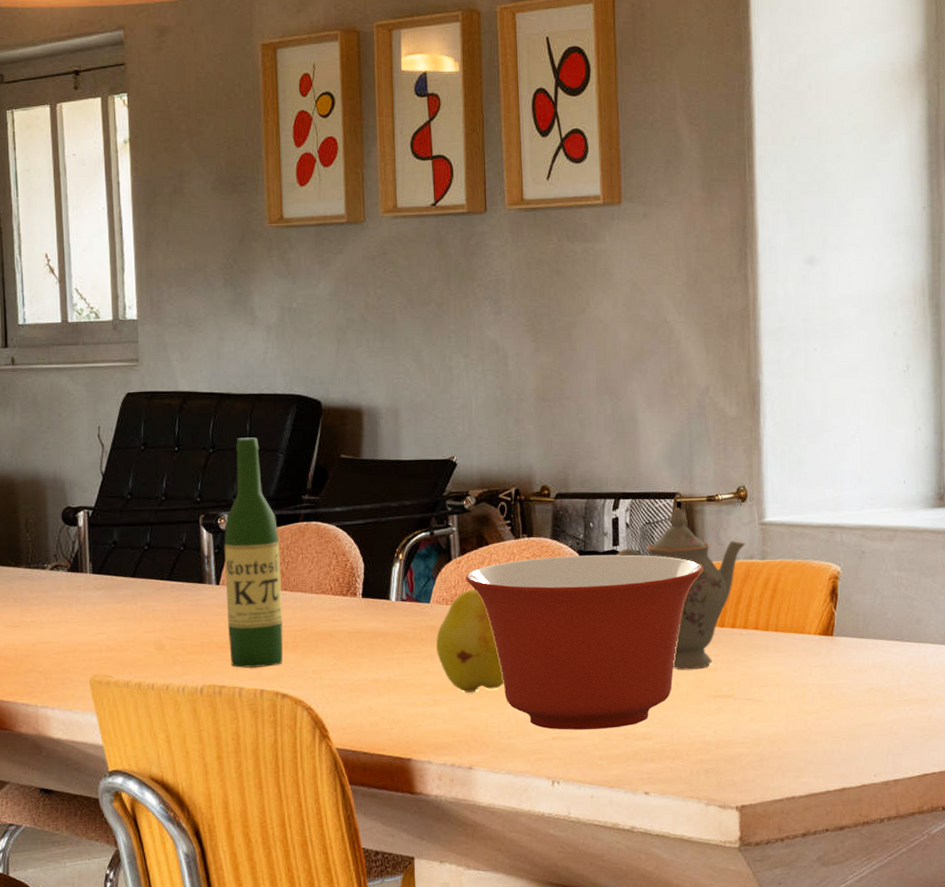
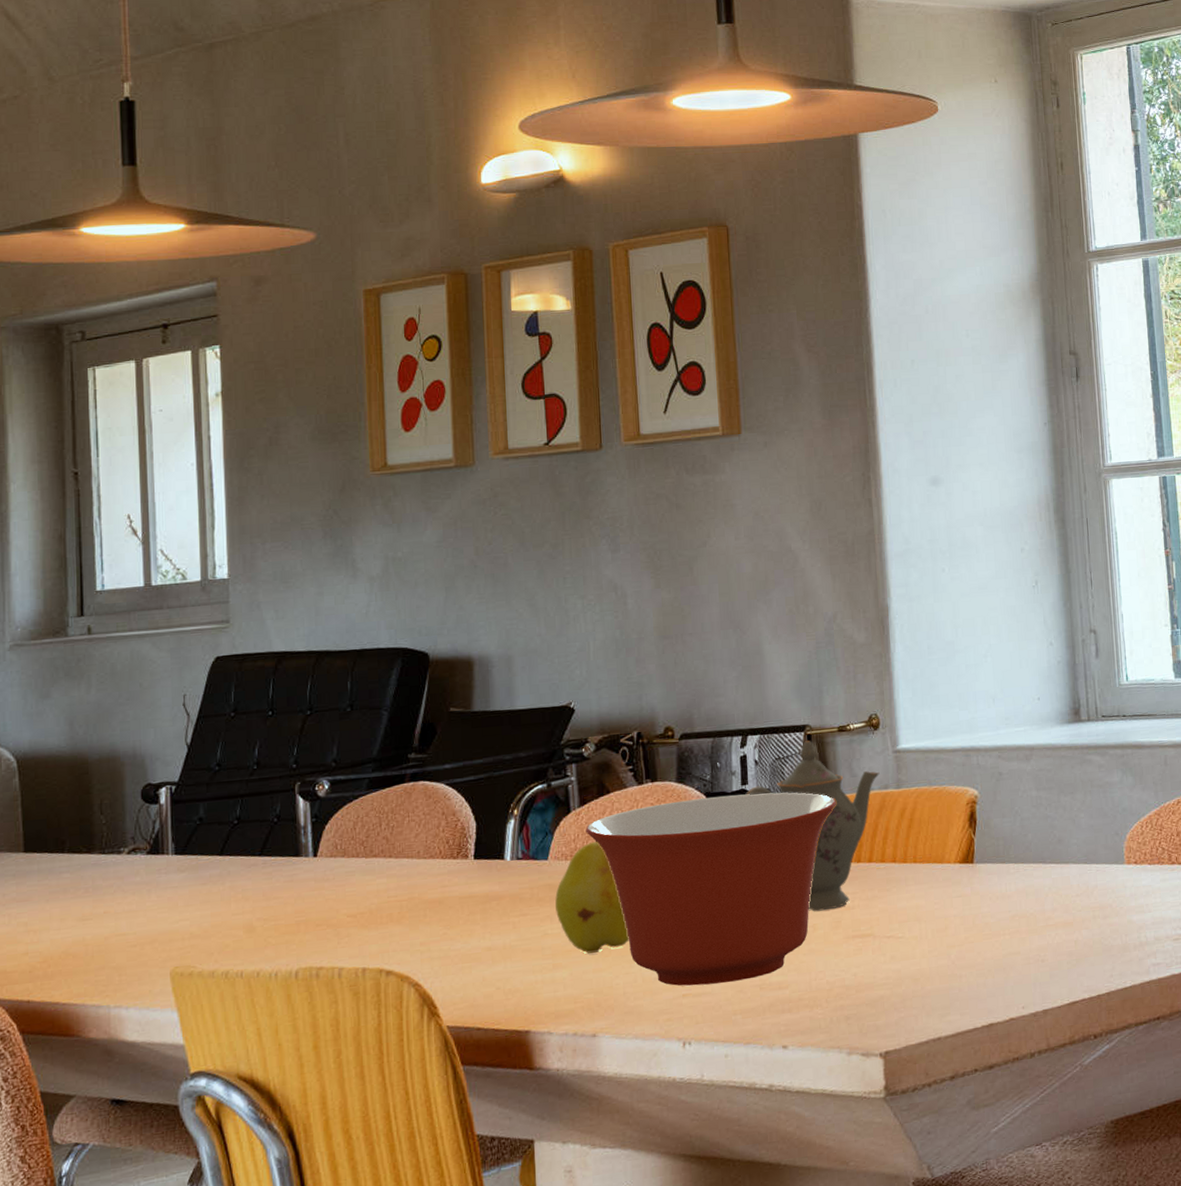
wine bottle: present [224,437,283,668] -> none [322,695,388,946]

